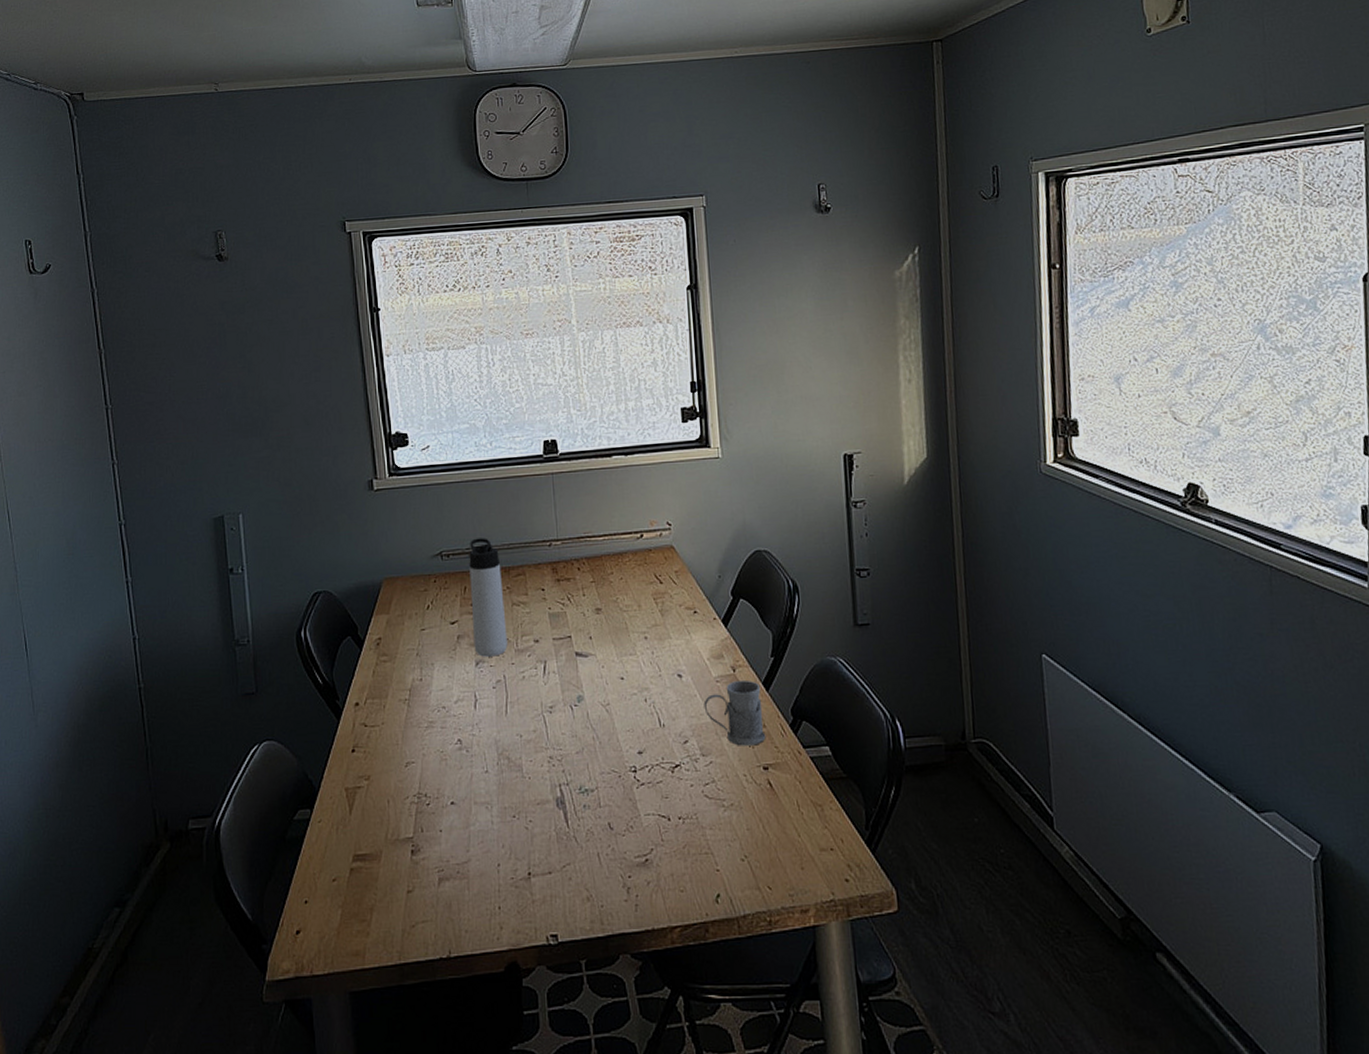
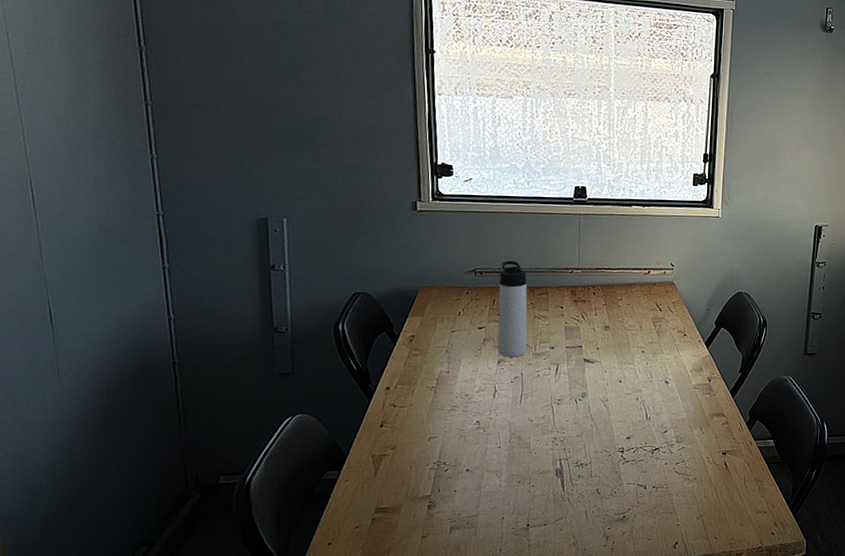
mug: present [703,679,766,746] -> none [683,388,728,437]

